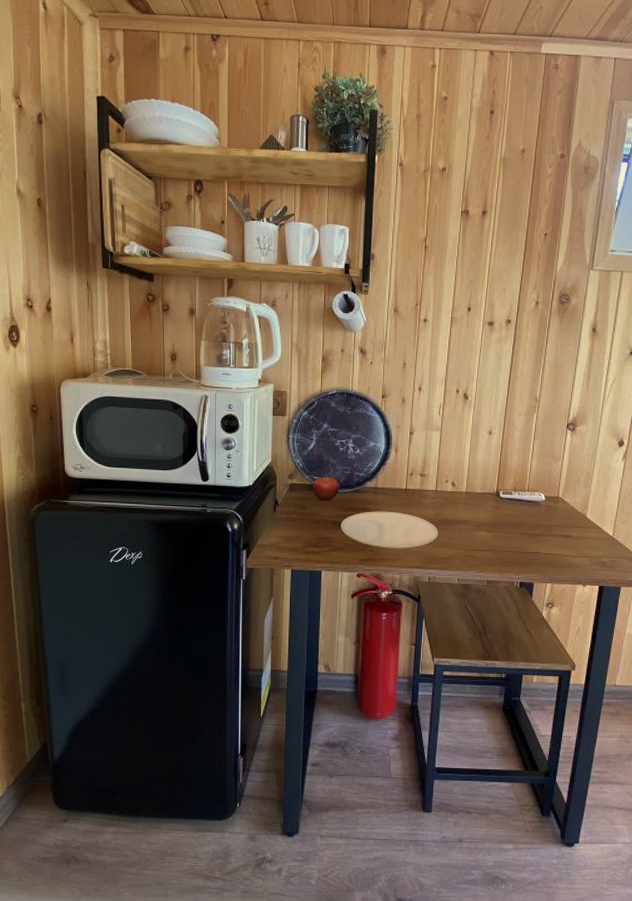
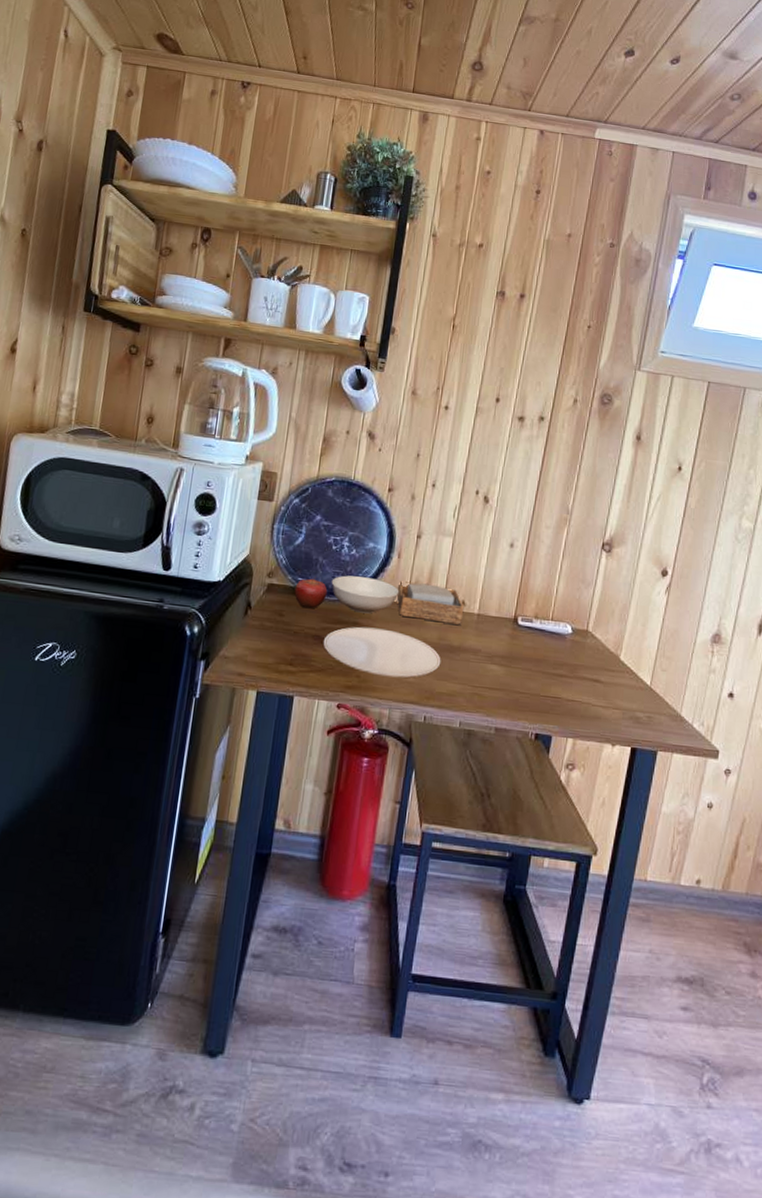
bowl: none [342,471,399,500] -> present [331,575,400,614]
napkin holder: none [397,471,454,503] -> present [397,581,464,626]

